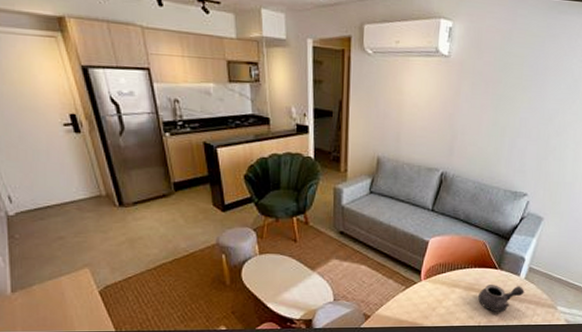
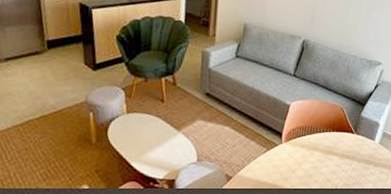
teapot: present [478,285,524,312] -> none [336,148,379,175]

